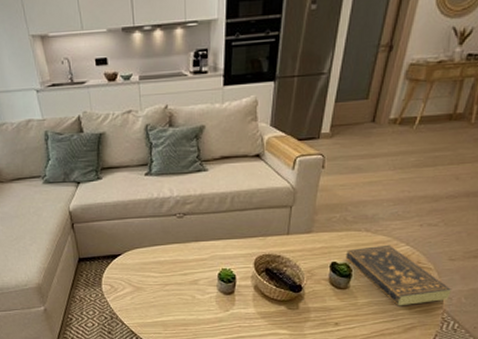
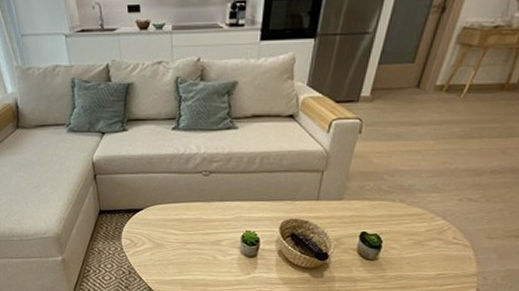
book: present [345,244,451,306] -> none [376,217,487,282]

